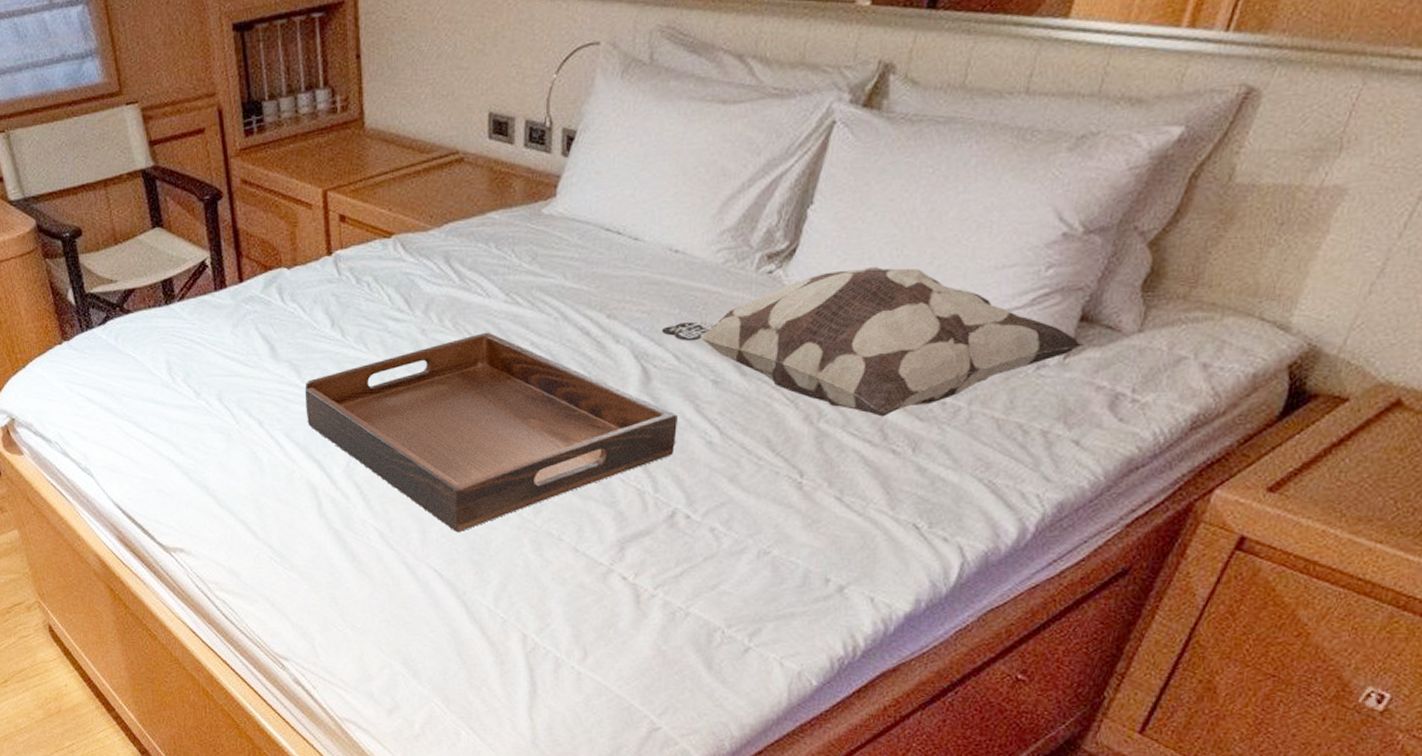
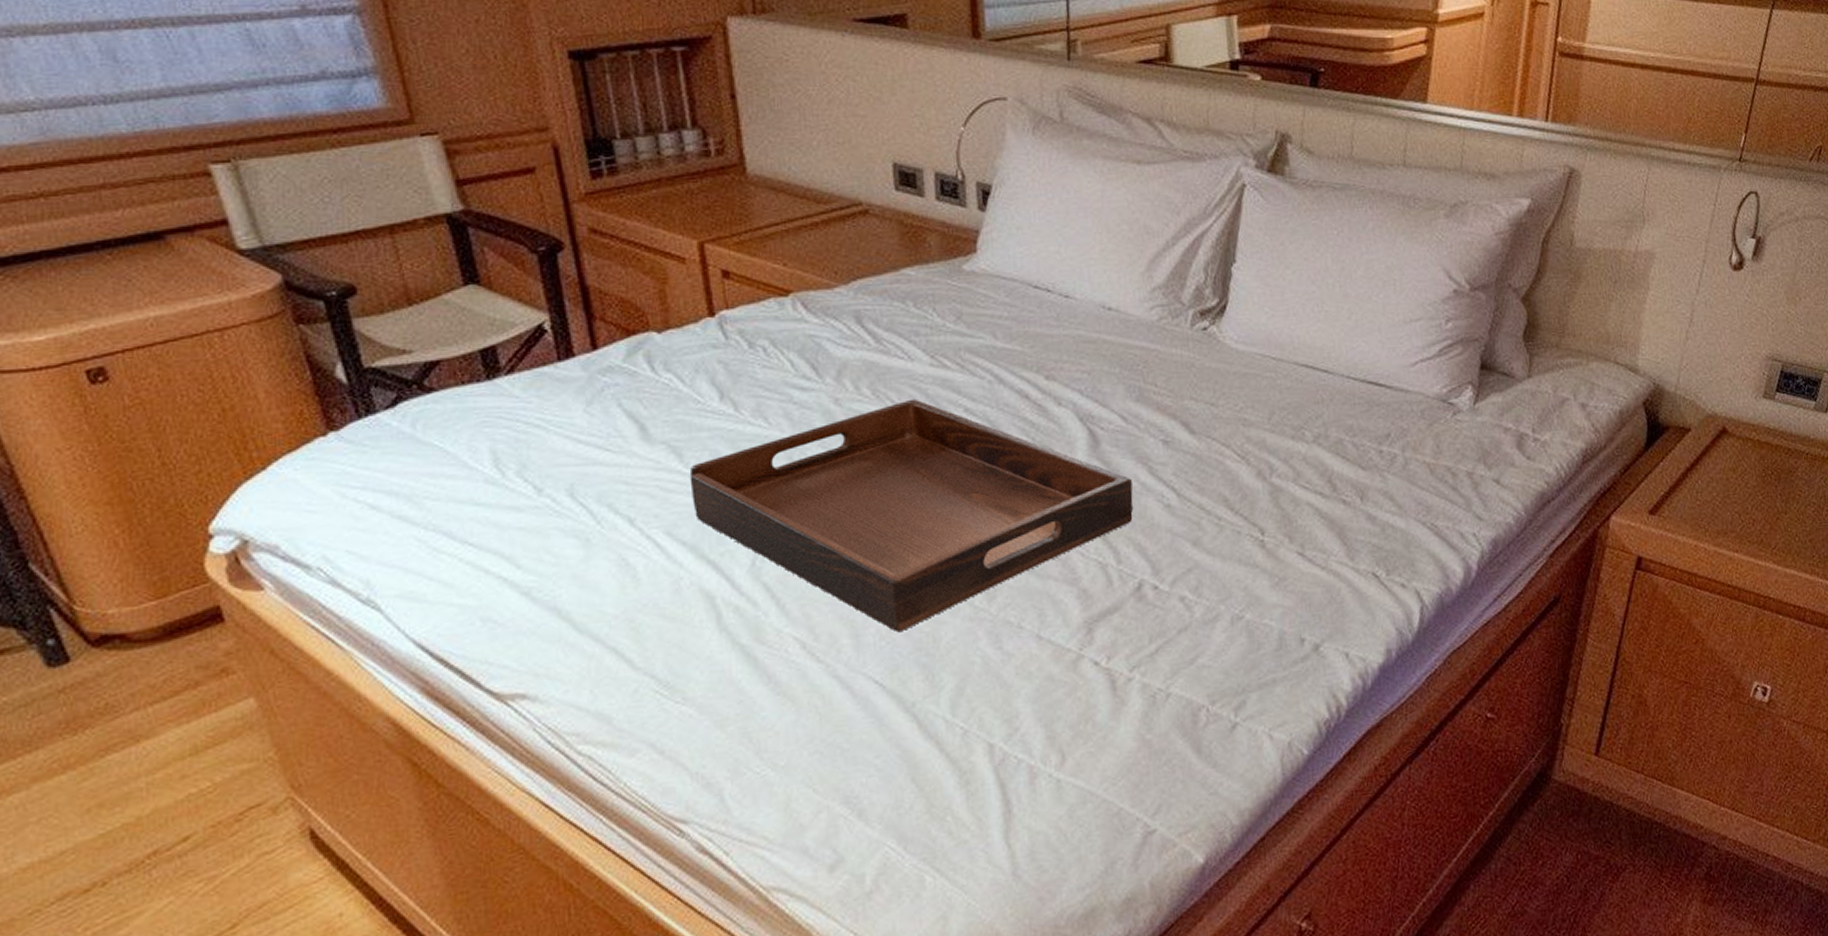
decorative pillow: present [661,266,1085,417] -> none [1103,321,1489,468]

